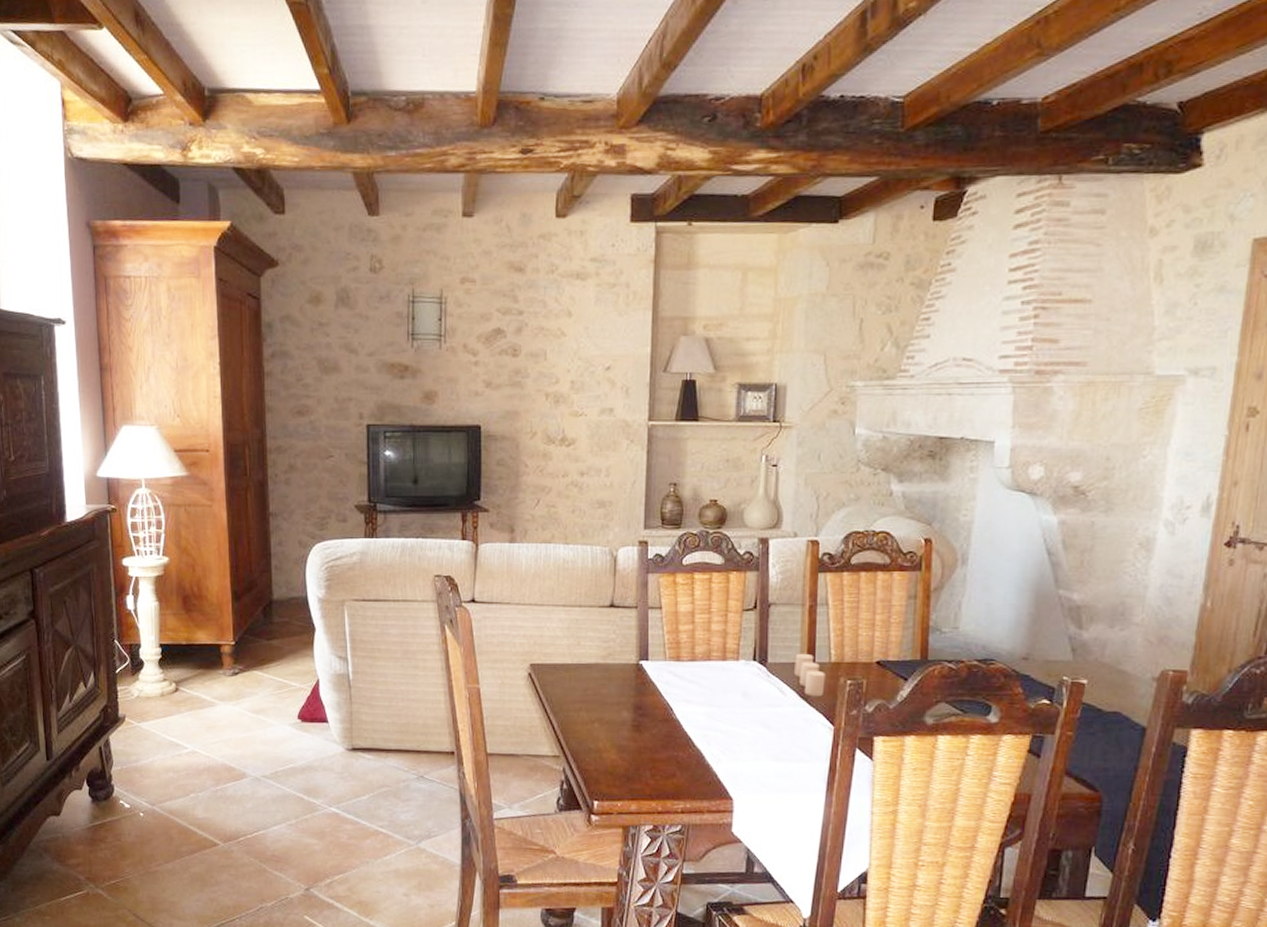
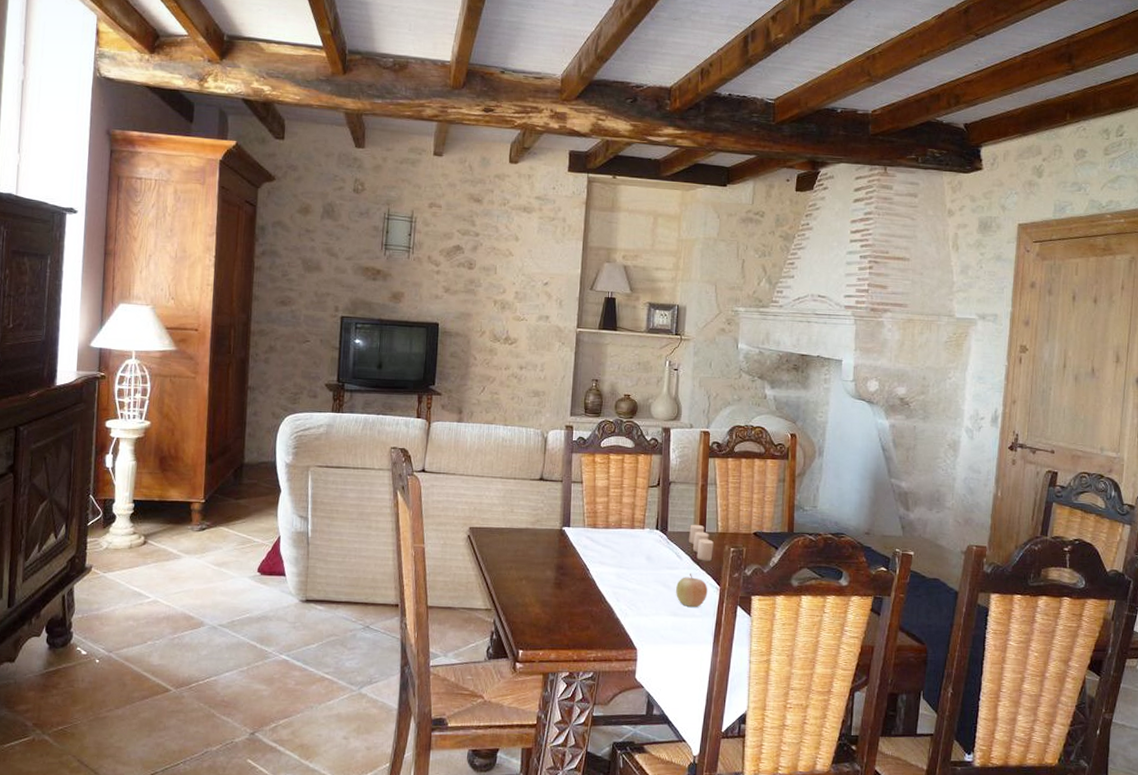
fruit: none [779,711,819,750] -> present [676,573,708,607]

